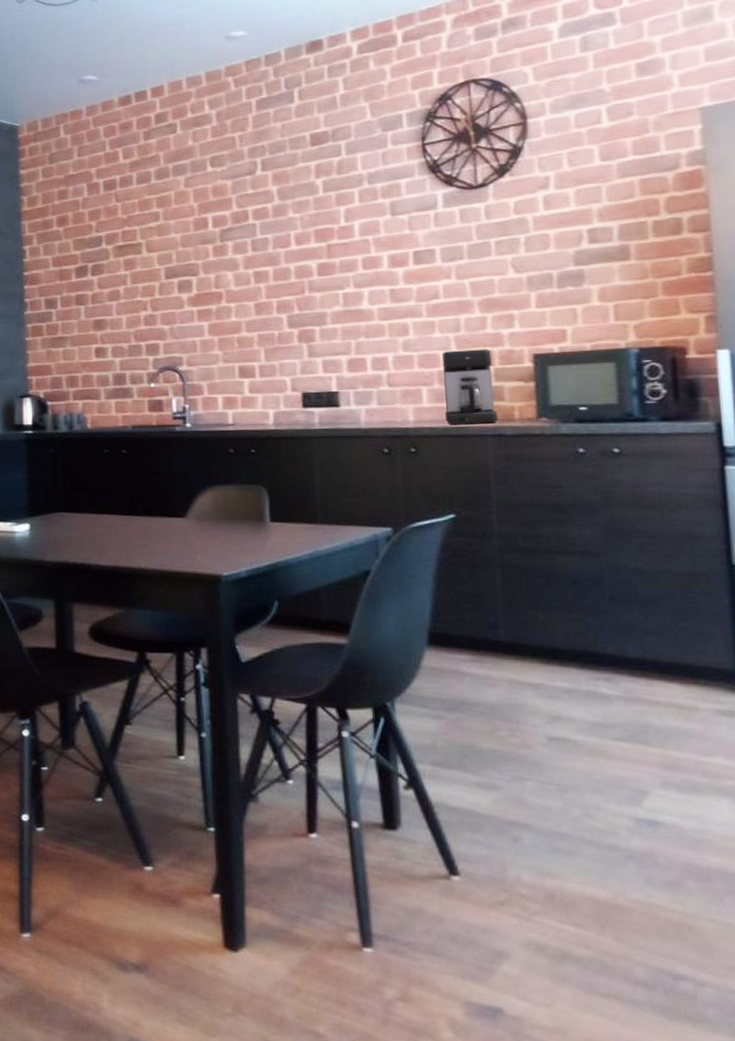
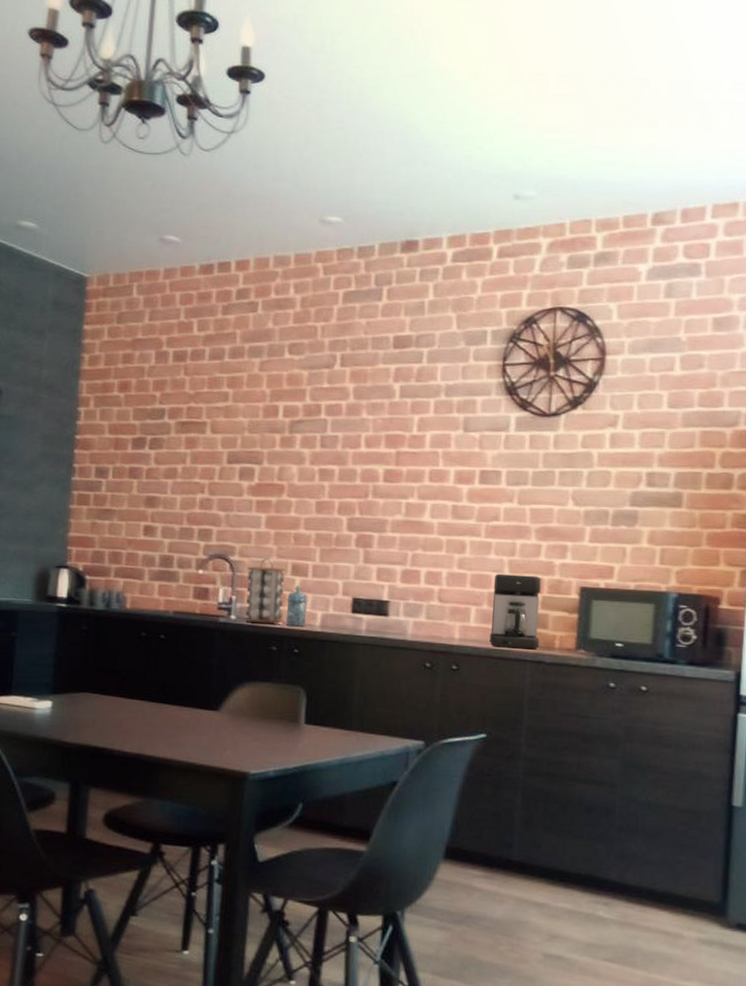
spice rack: none [197,363,237,429] -> present [245,557,285,625]
canister: none [238,387,260,427] -> present [286,586,308,627]

